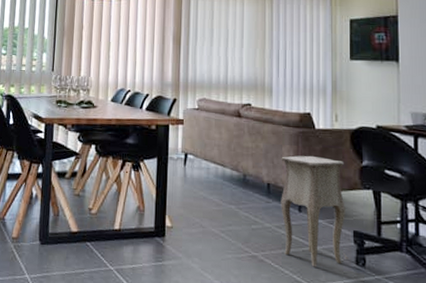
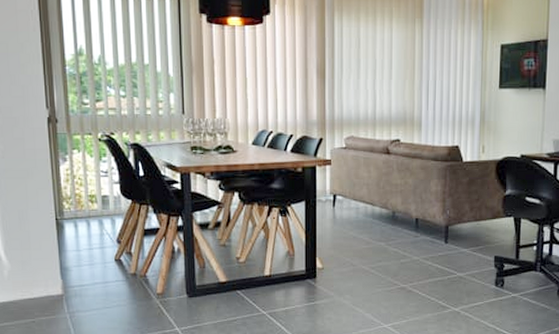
side table: present [281,155,350,267] -> none [428,188,490,292]

